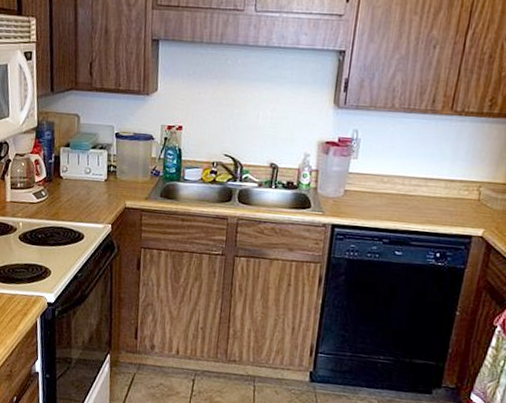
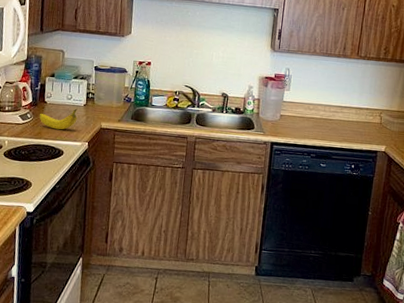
fruit: none [54,184,98,210] -> present [39,108,78,130]

